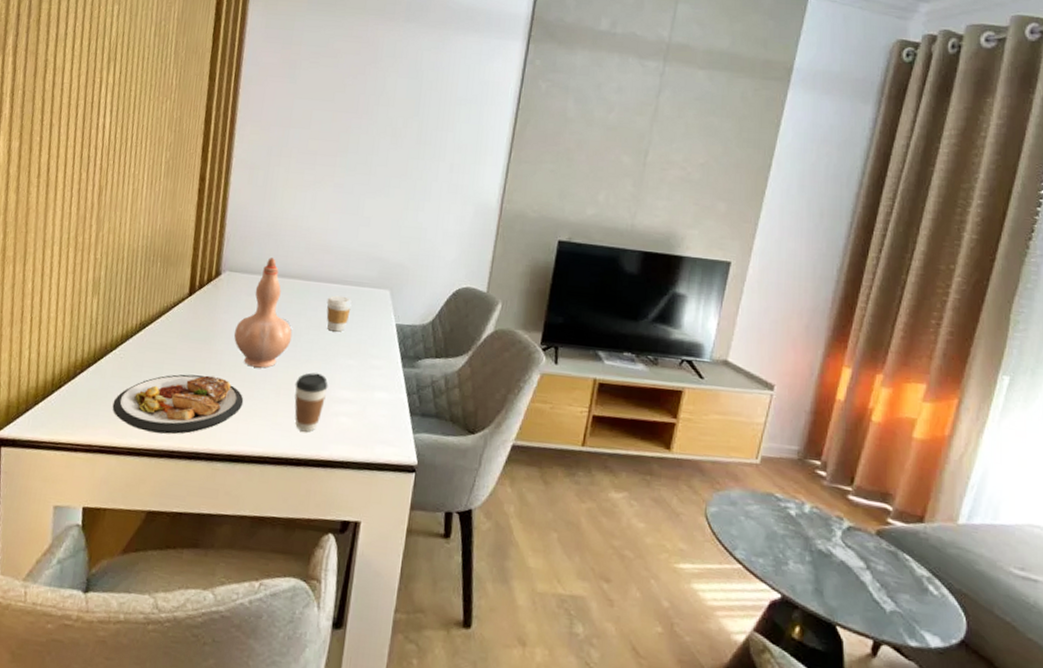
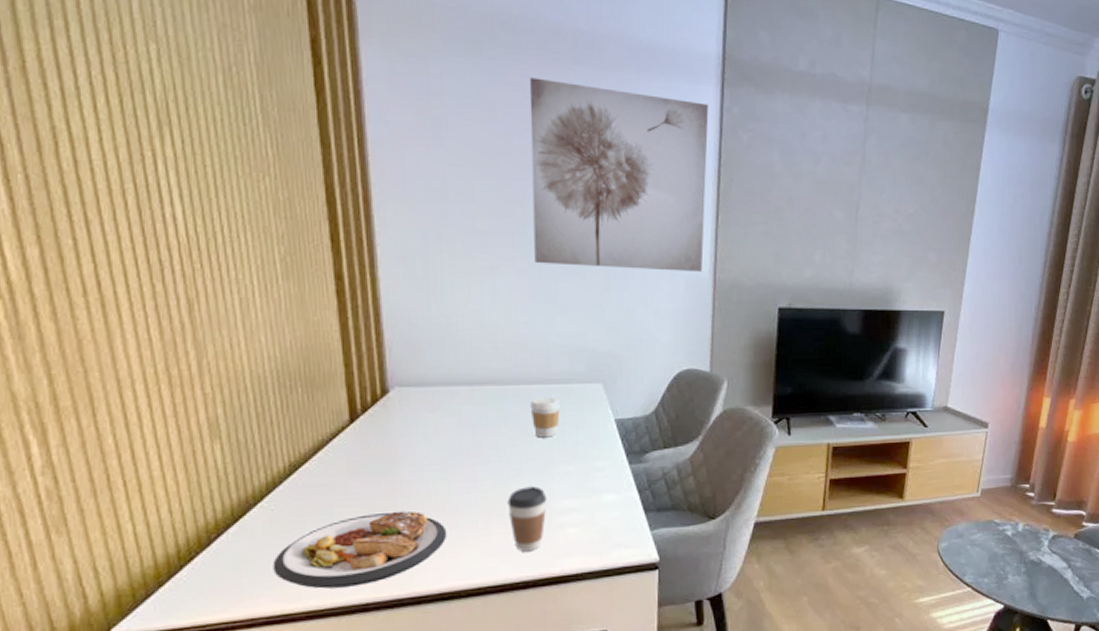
vase: present [234,258,292,368] -> none [421,364,494,493]
wall art: none [350,32,514,201] -> present [529,77,709,272]

